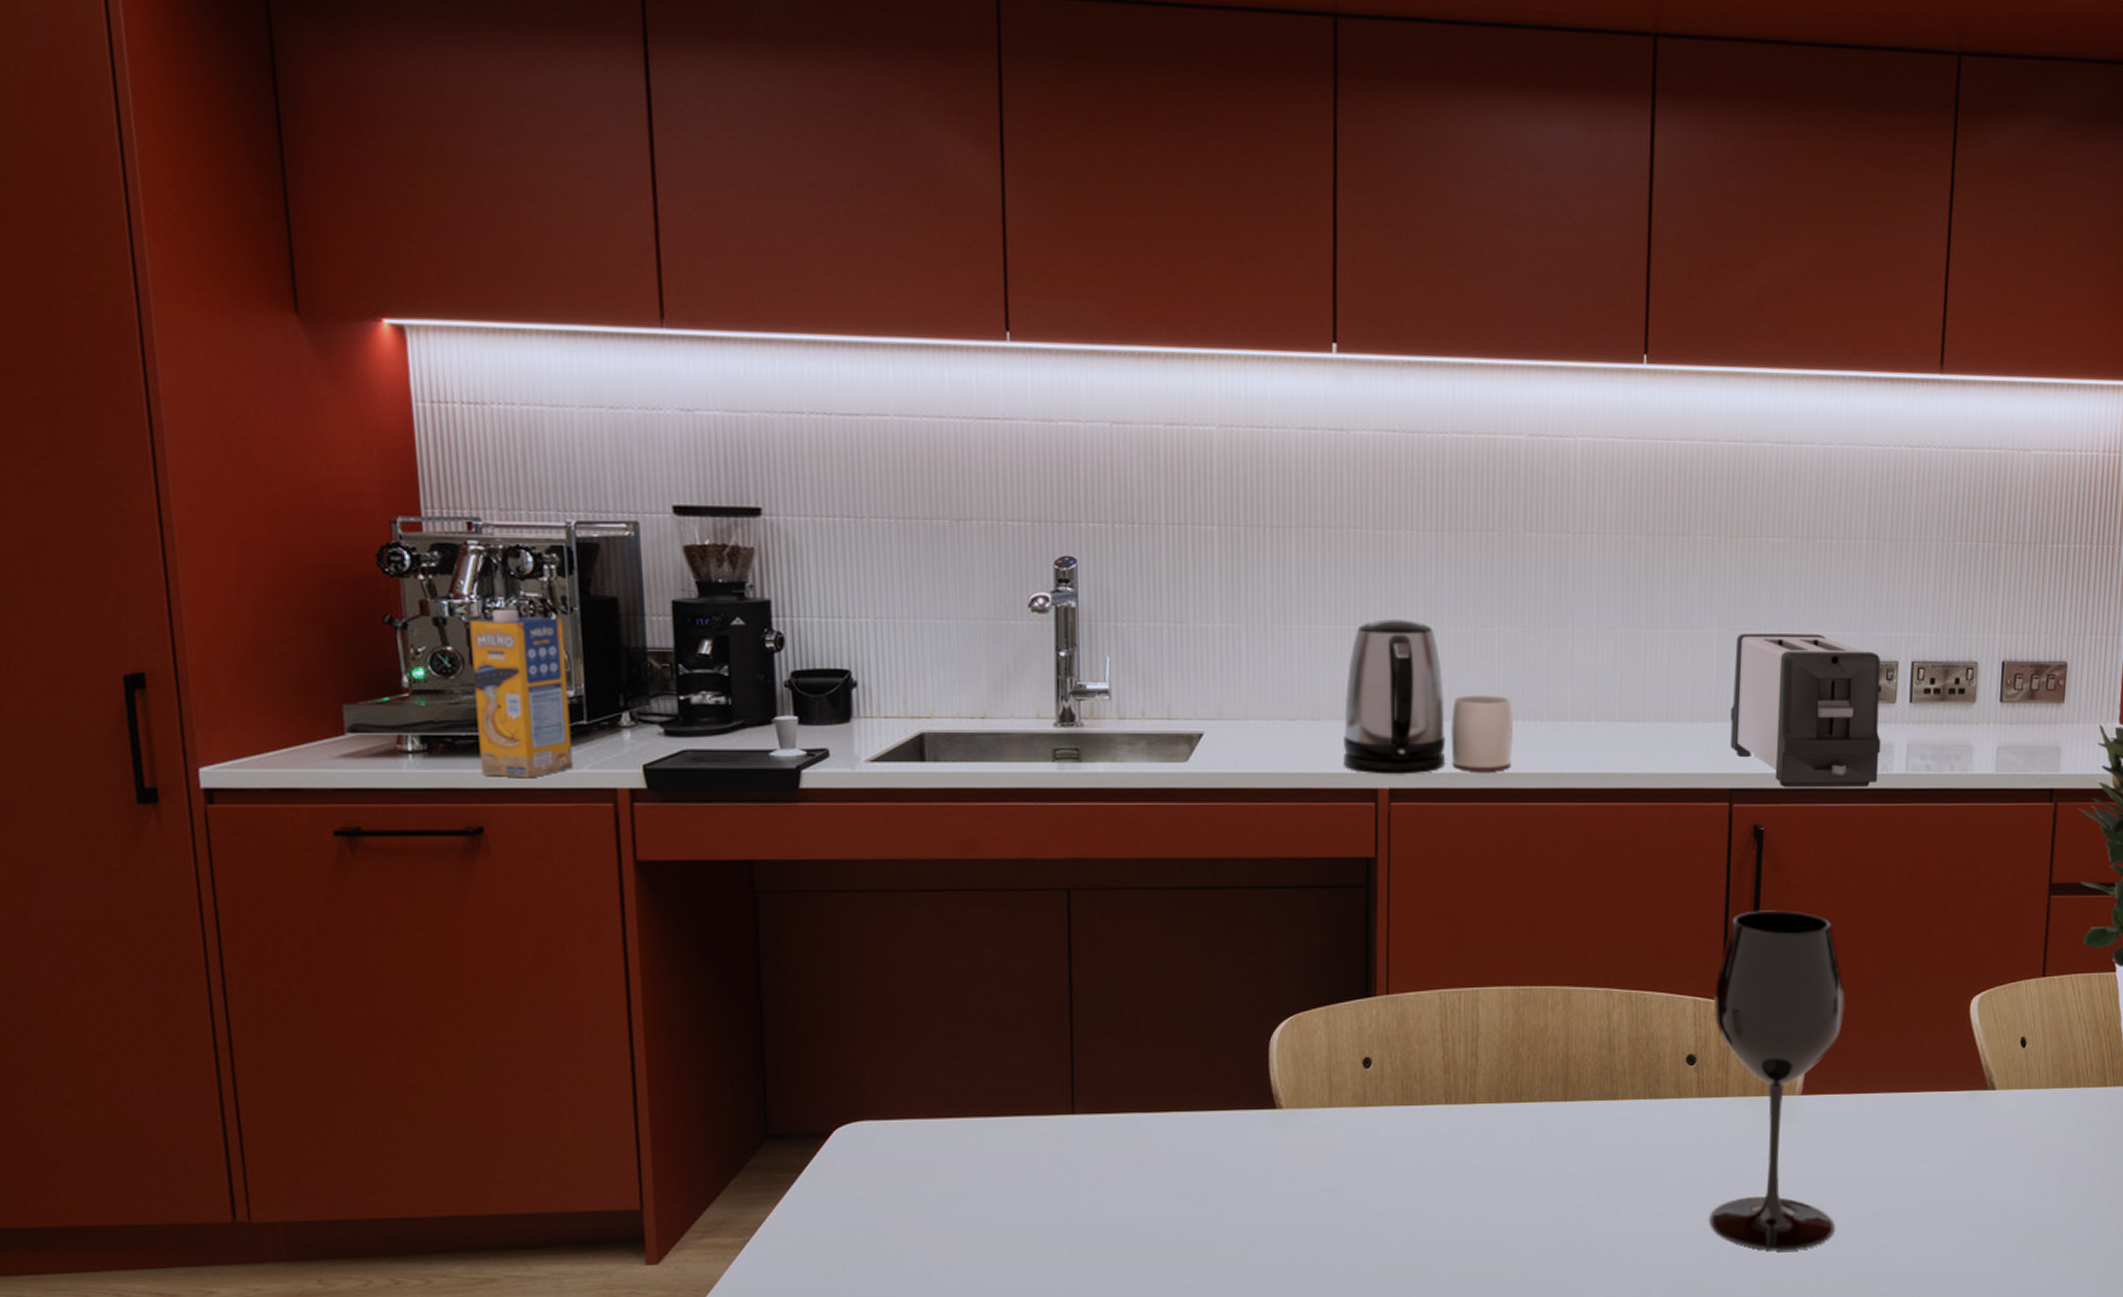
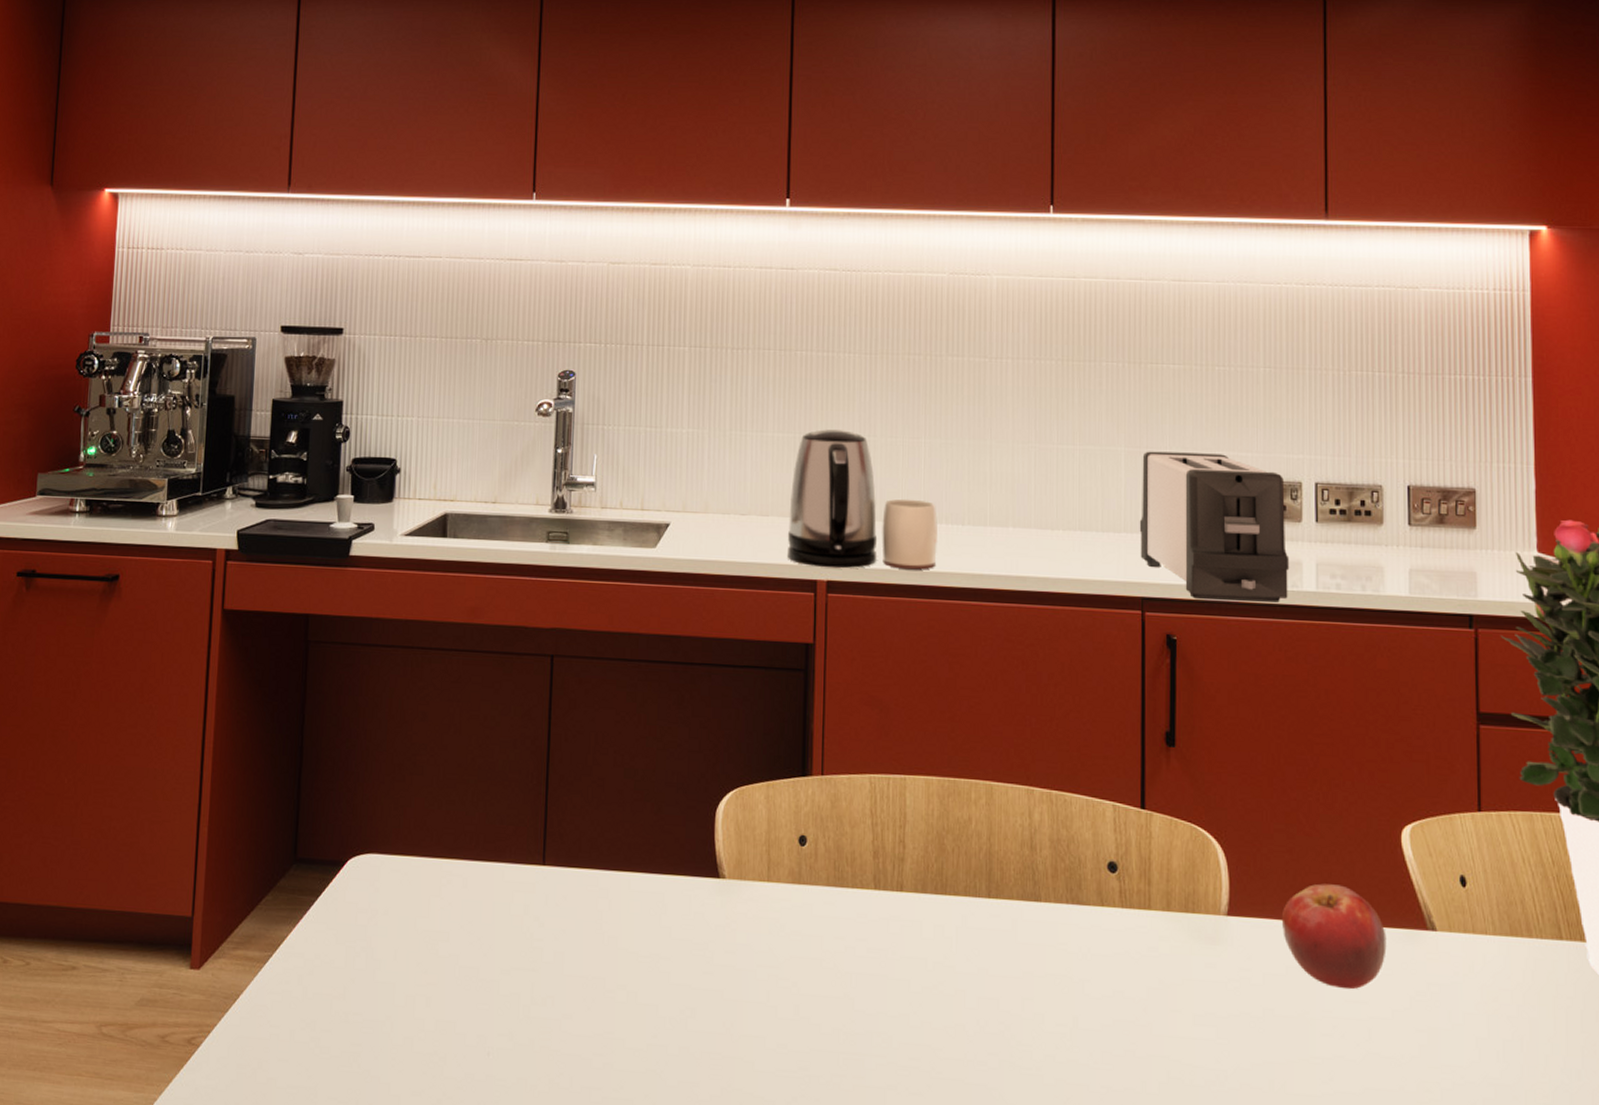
milk carton: present [469,609,573,779] -> none [123,403,195,537]
wineglass: present [1709,910,1846,1250] -> none [1132,719,1270,1087]
fruit: none [1852,1056,1950,1151] -> present [1281,883,1387,990]

